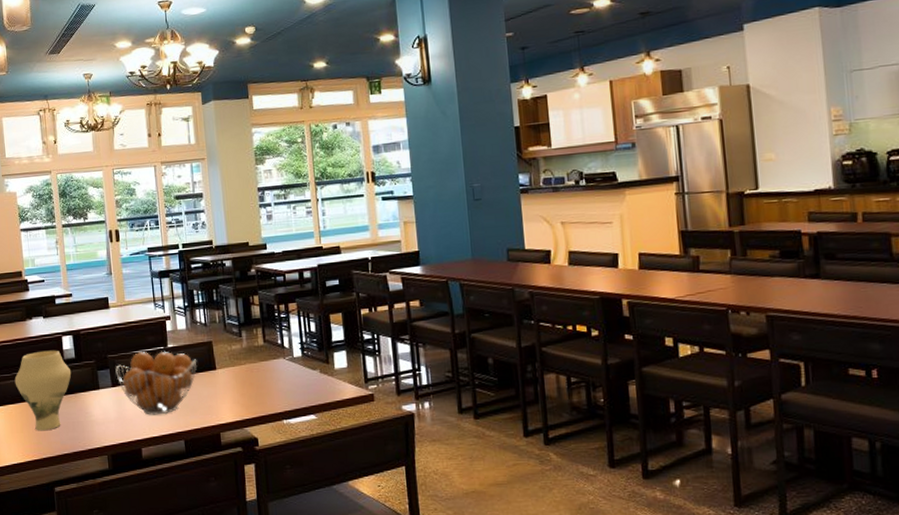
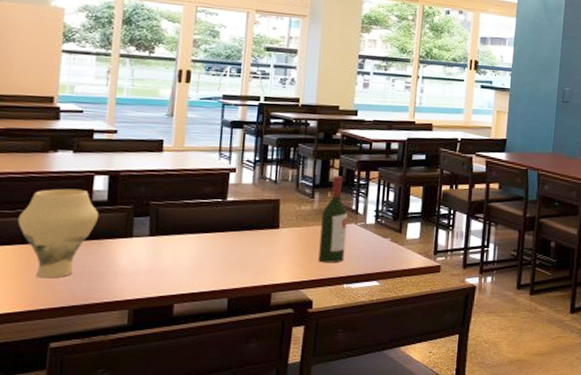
fruit basket: present [115,351,198,415] -> none [157,201,259,270]
wine bottle: none [251,311,279,400] -> present [318,175,348,263]

